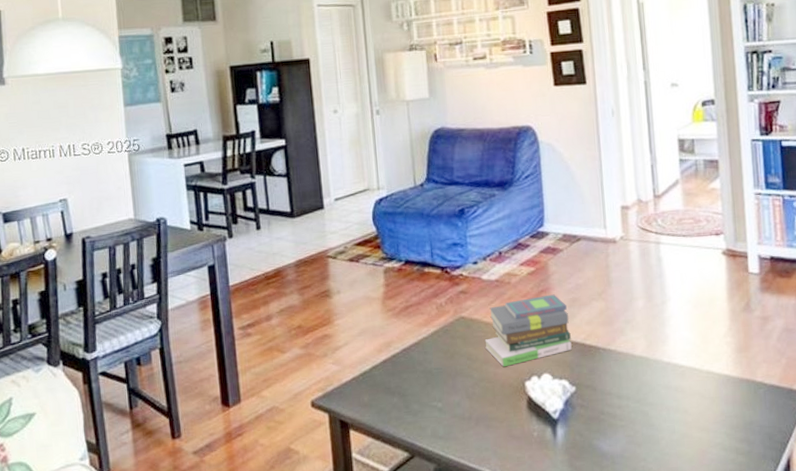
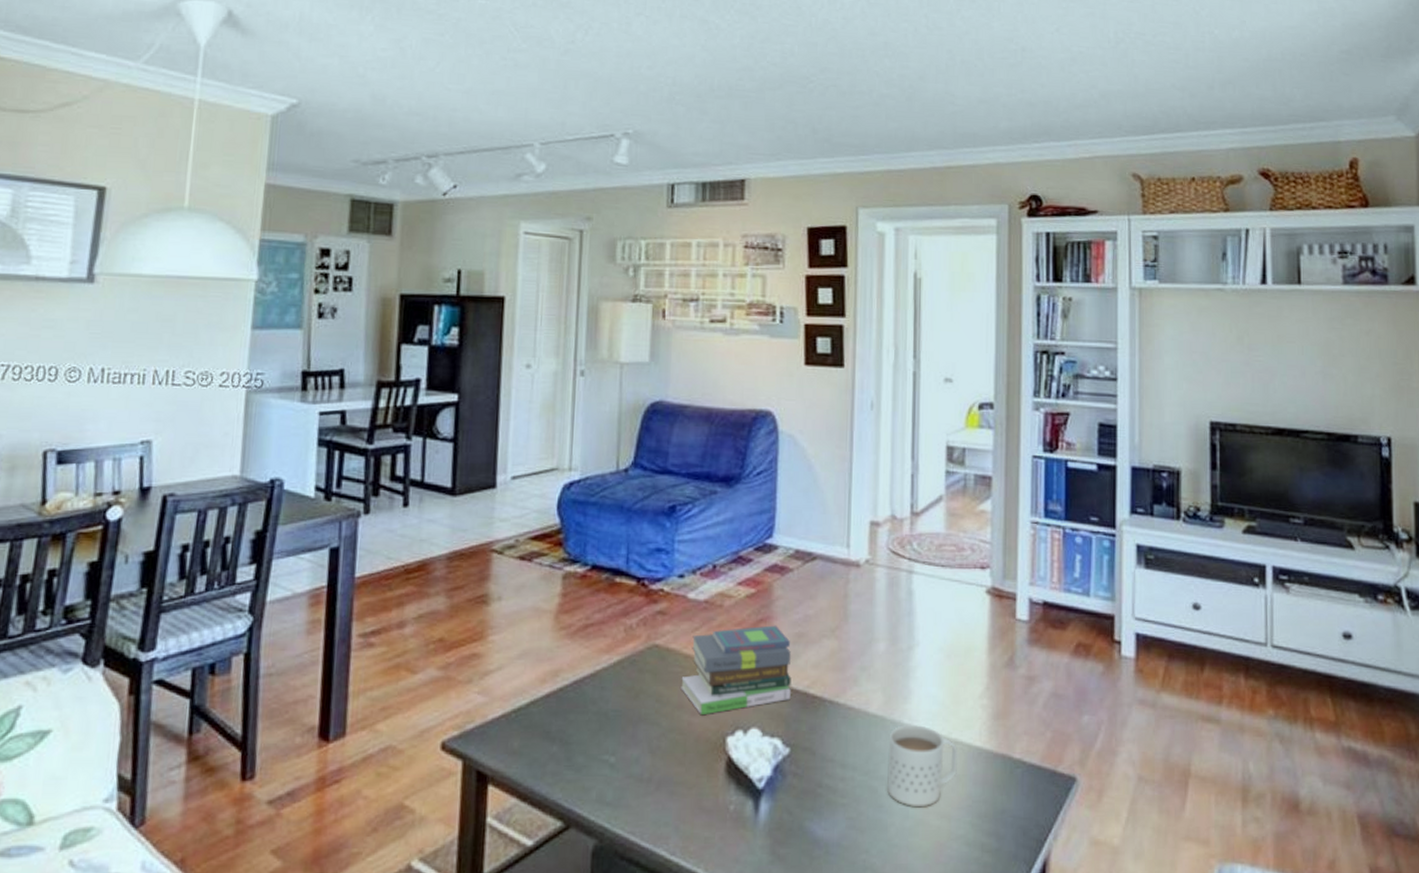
mug: none [653,361,711,424] -> present [886,724,958,806]

